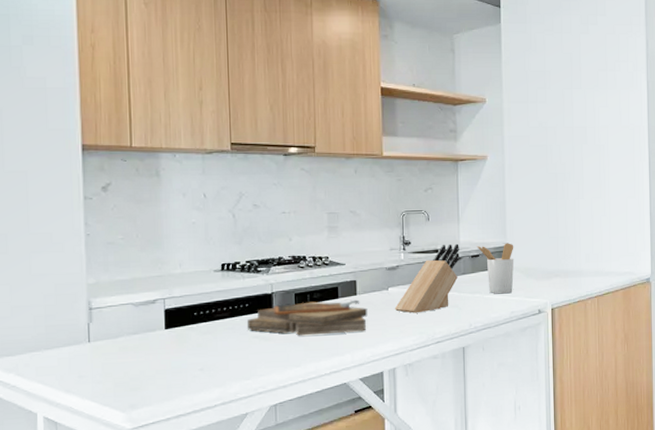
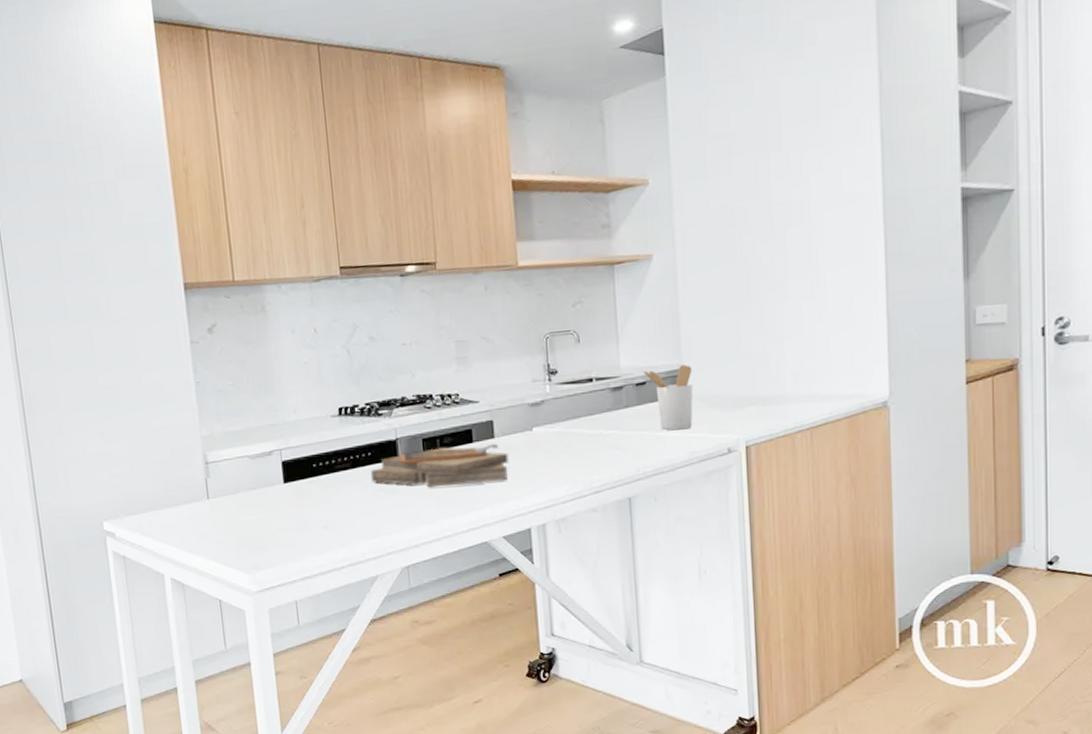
knife block: present [394,243,460,314] -> none [540,369,621,458]

